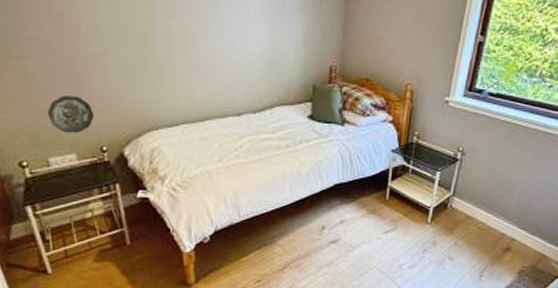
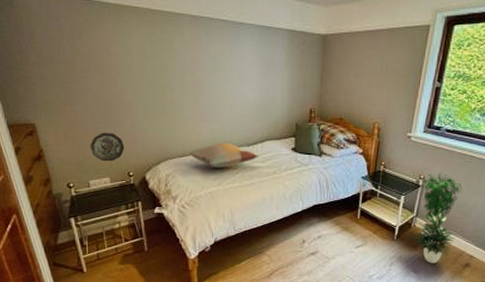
decorative pillow: none [180,108,268,141] -> present [189,142,259,169]
potted plant: none [449,145,506,249] -> present [413,173,463,263]

